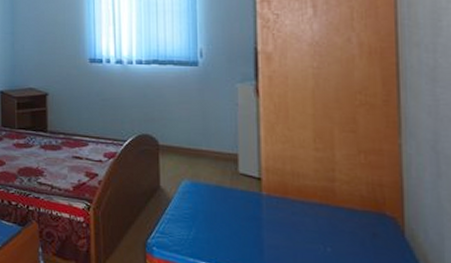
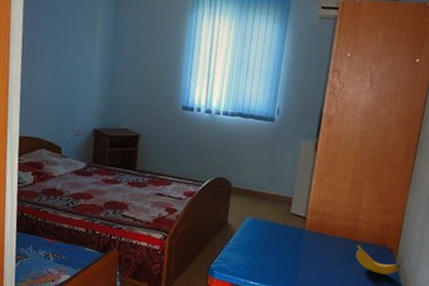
banana: none [334,207,414,254] -> present [354,241,401,275]

